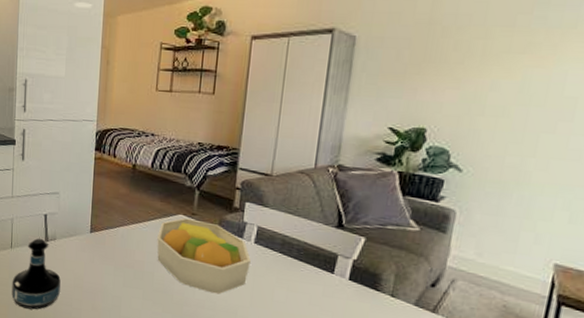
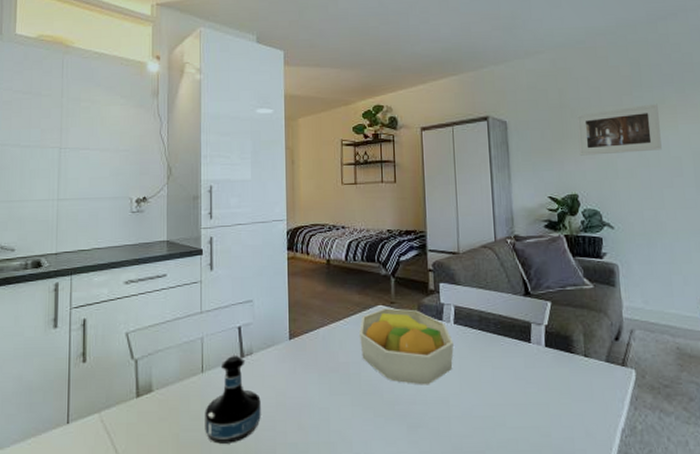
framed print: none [440,27,566,87] -> present [576,103,662,156]

